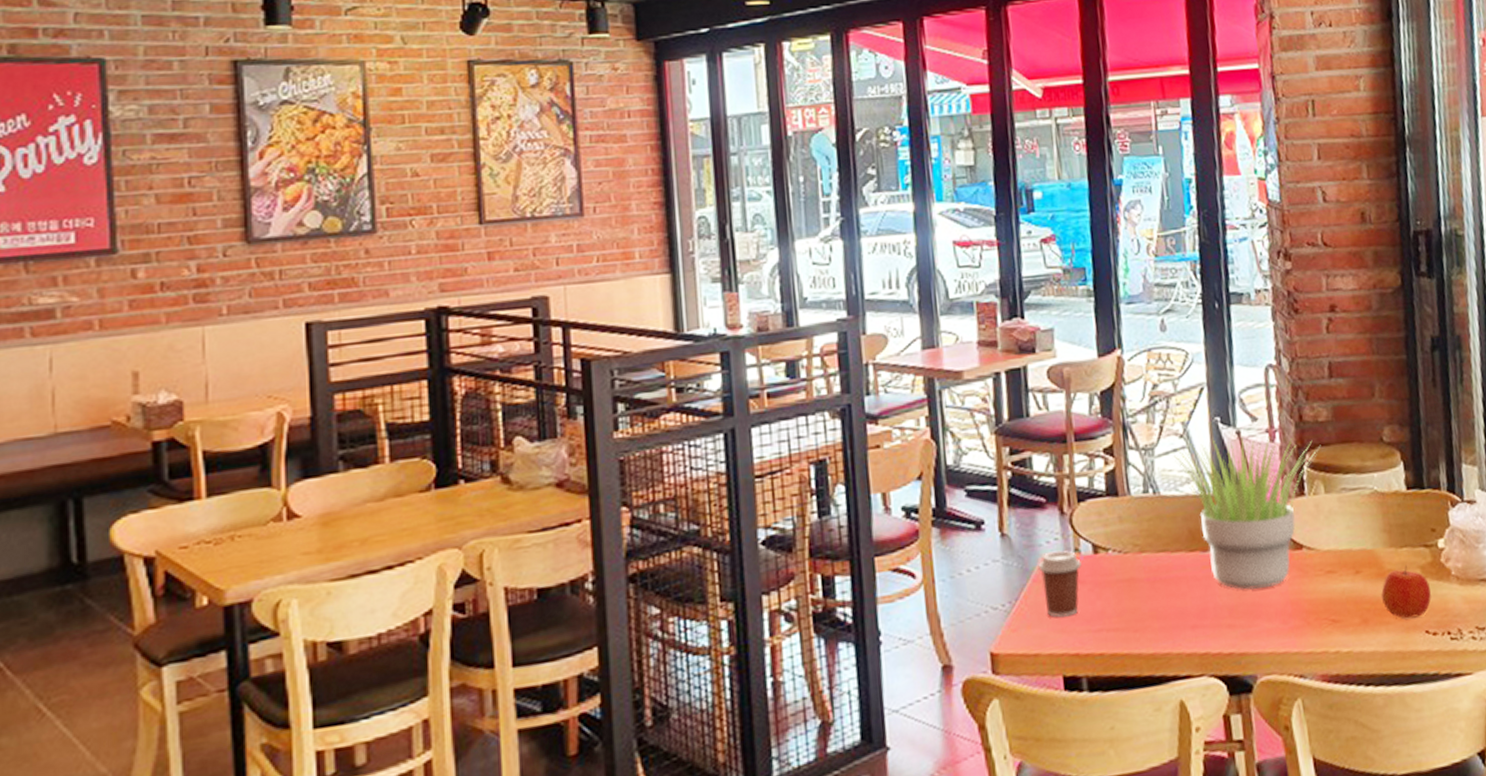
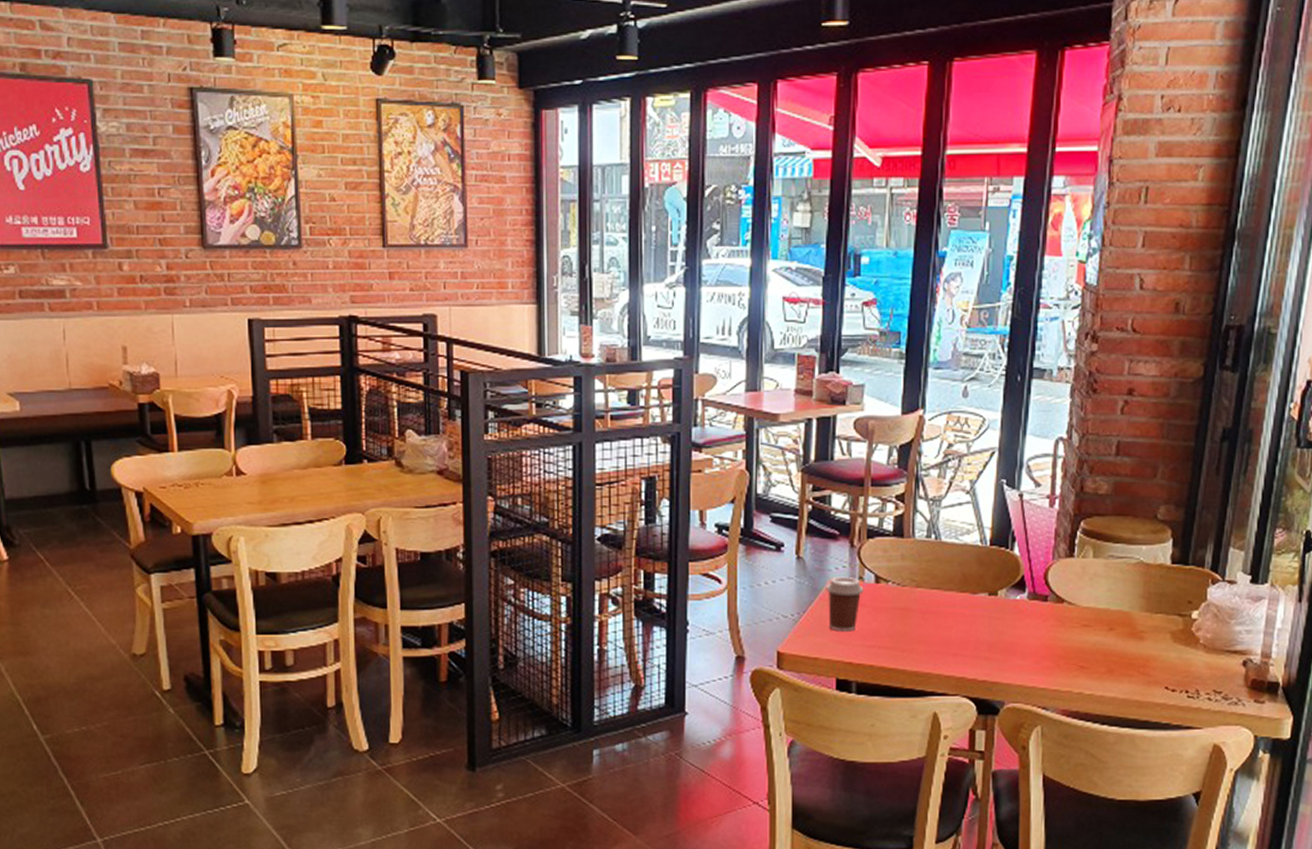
potted plant: present [1174,436,1316,591] -> none [959,498,1090,632]
apple: present [1381,564,1432,619] -> none [1130,629,1177,675]

